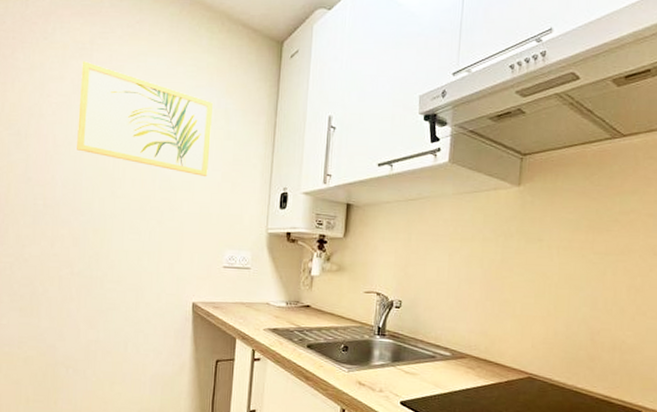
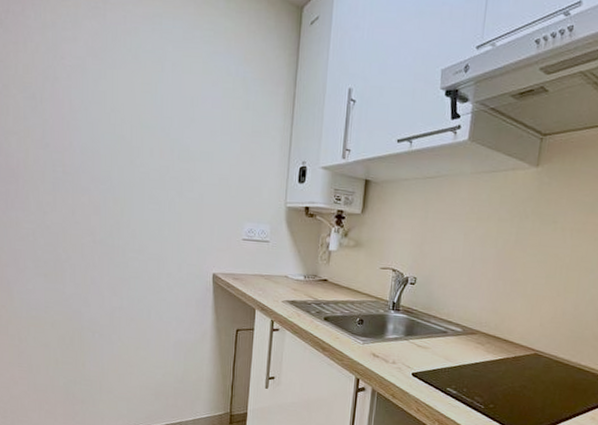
wall art: present [77,61,213,177] -> none [94,21,231,149]

